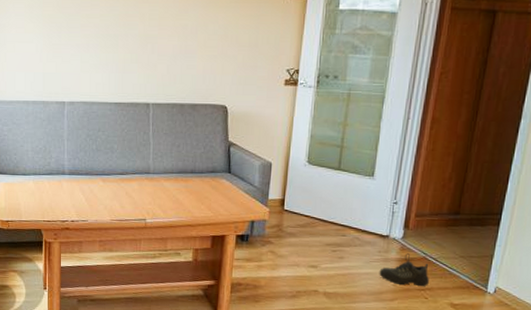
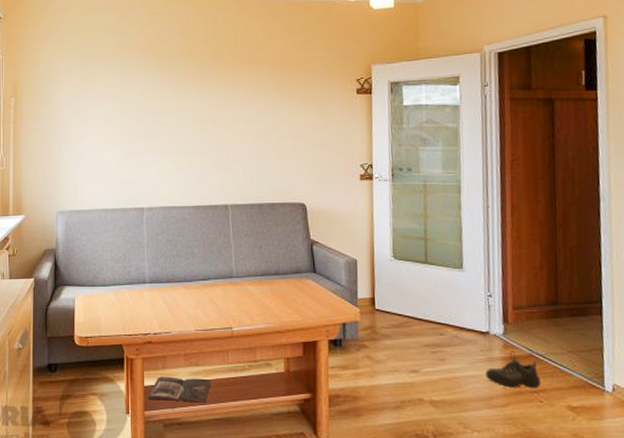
magazine: none [64,259,123,284] -> present [148,376,211,403]

